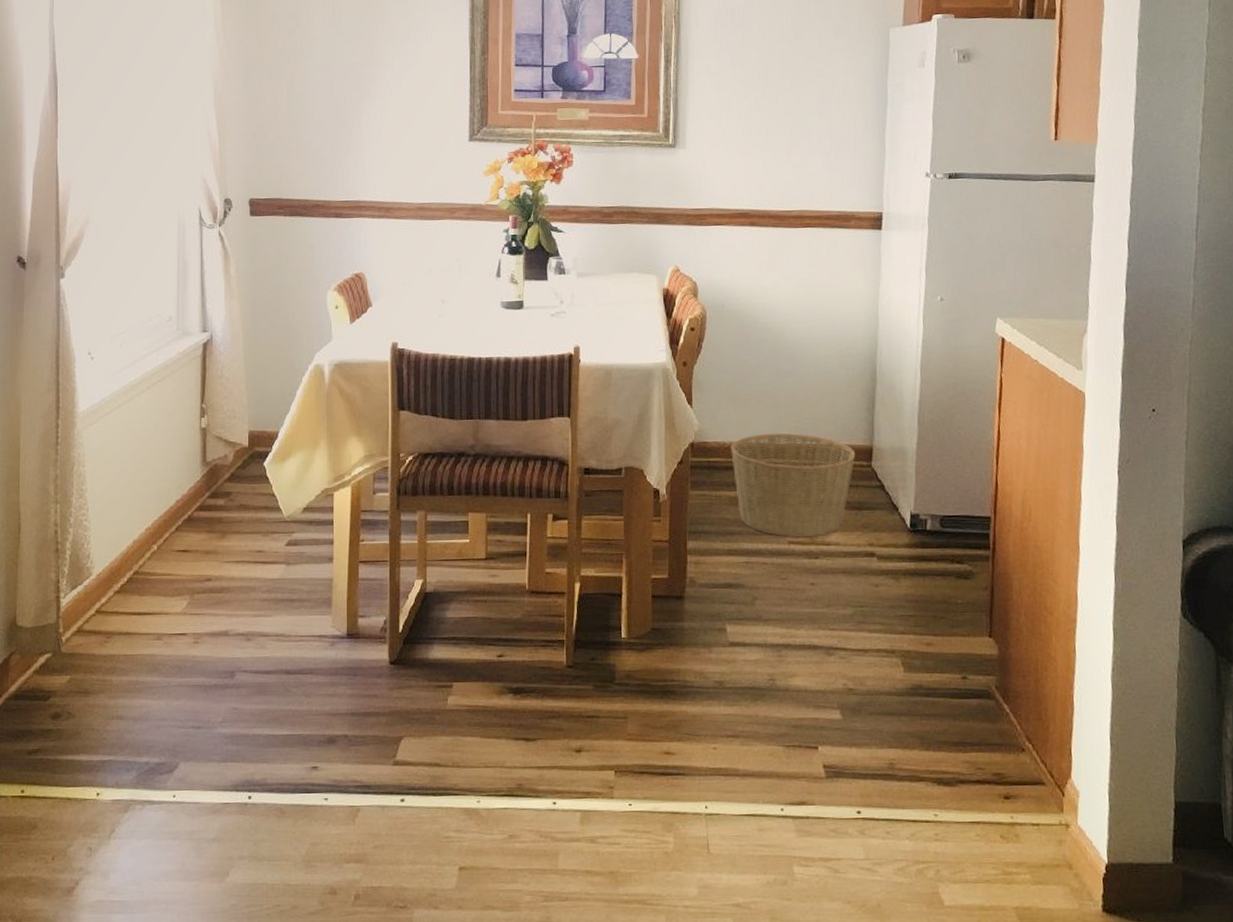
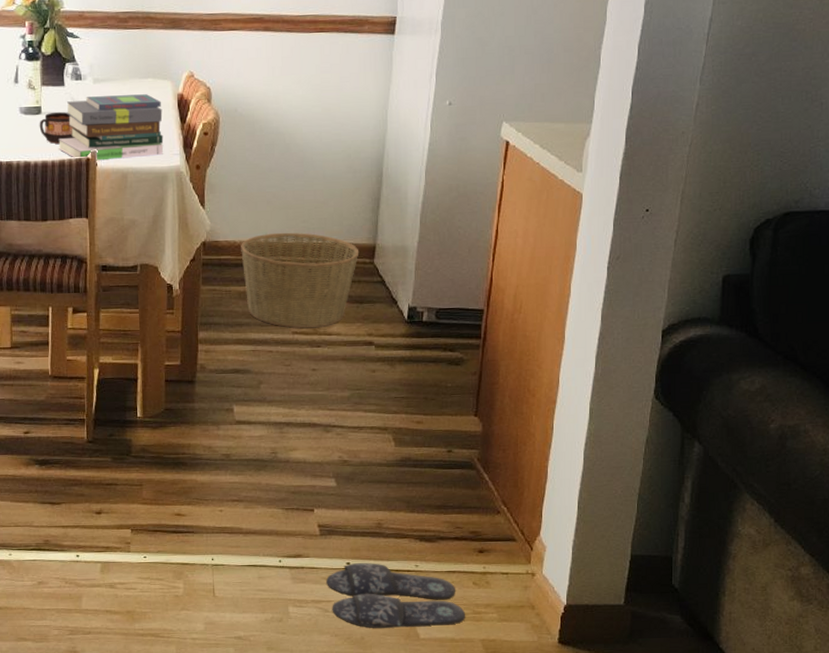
cup: none [521,306,557,339] -> present [39,111,75,144]
books: none [541,289,649,357] -> present [58,94,164,161]
slippers: none [835,811,994,893] -> present [326,563,465,628]

